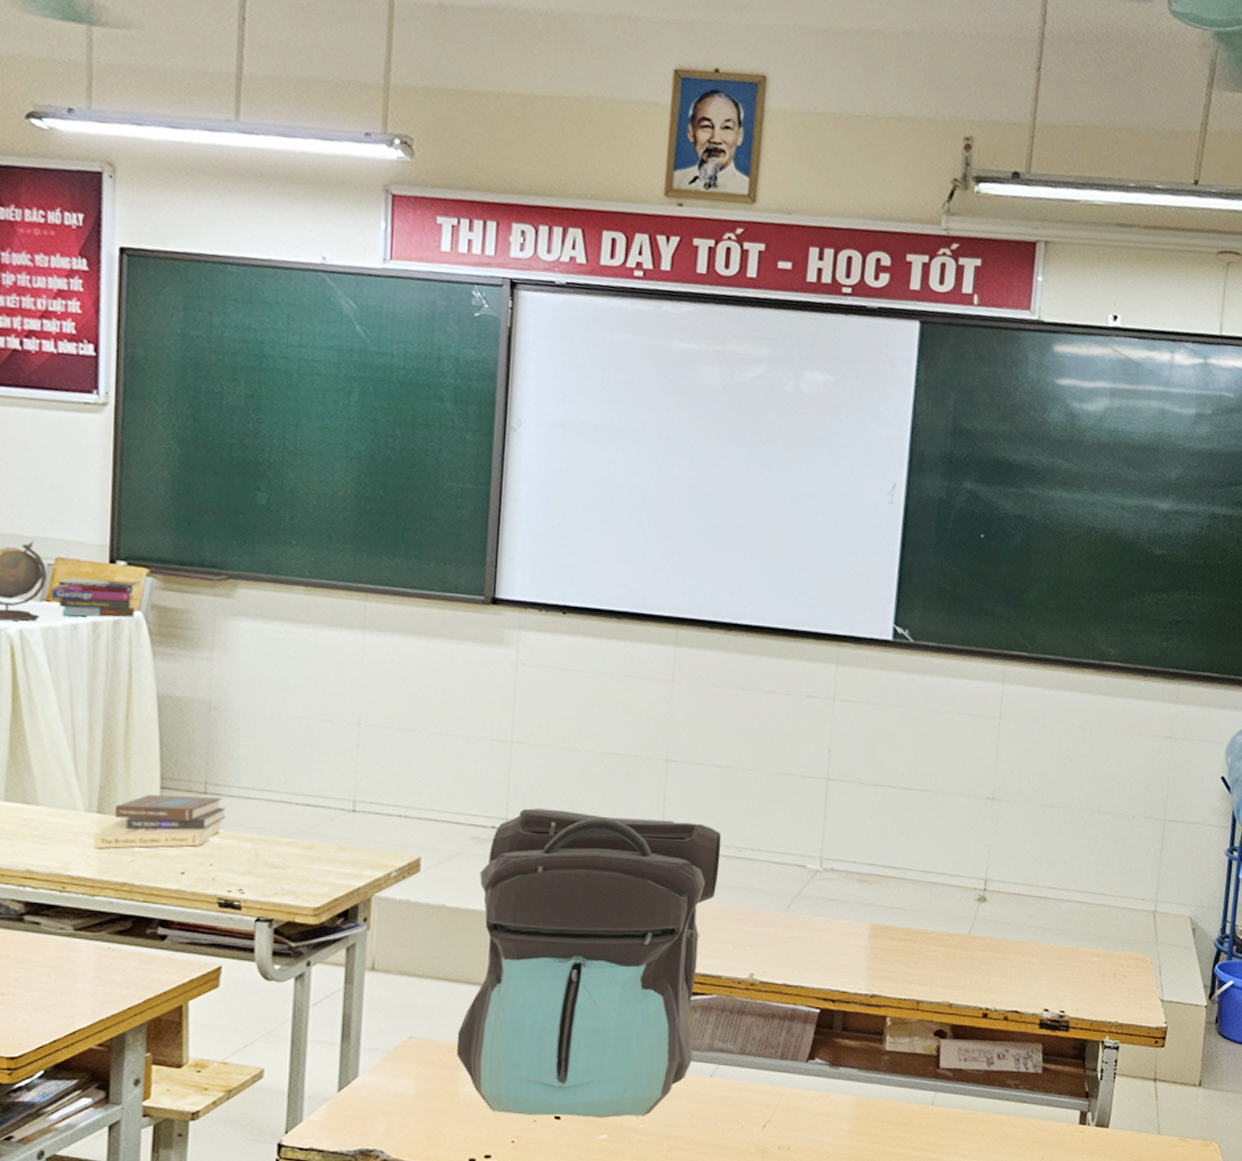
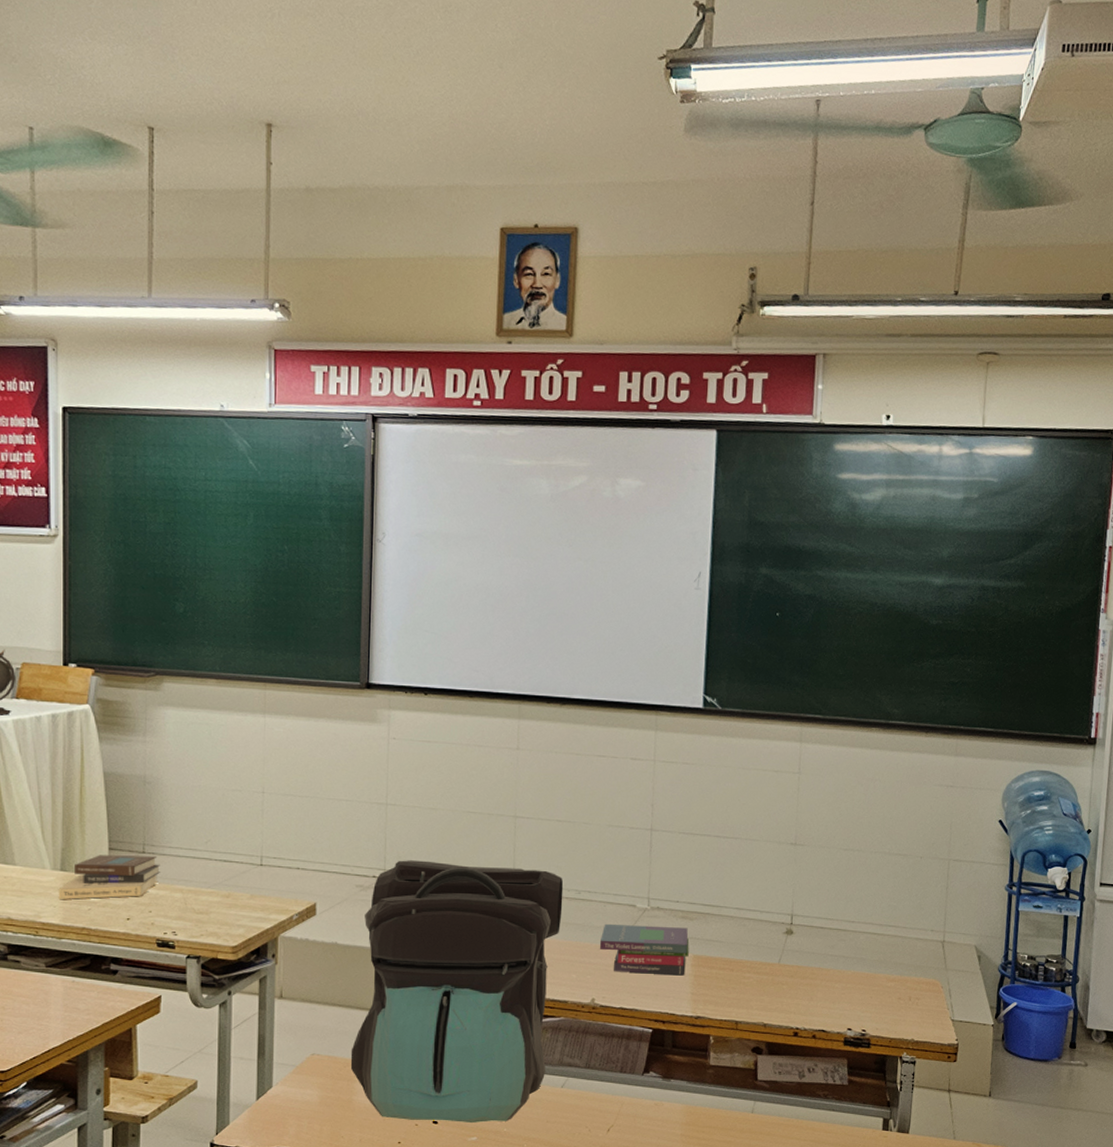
books: present [51,577,141,618] -> none [19,678,88,711]
books: none [761,886,867,948] -> present [599,923,689,976]

